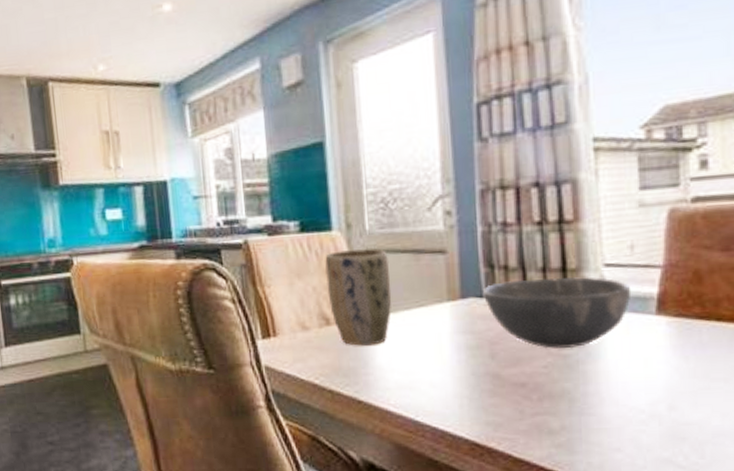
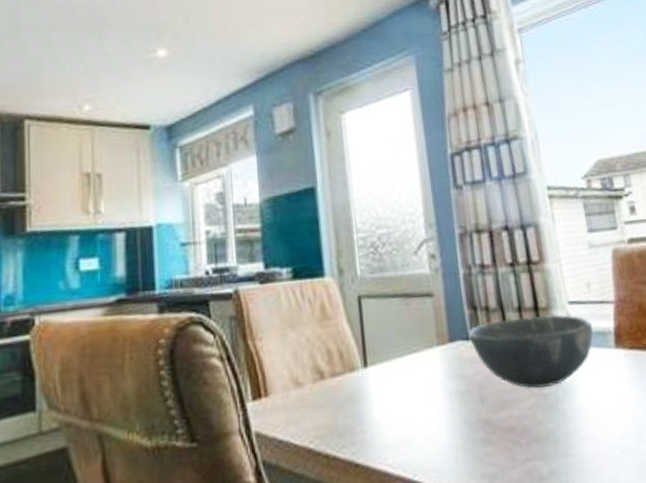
plant pot: present [325,248,392,346] -> none [318,294,385,401]

